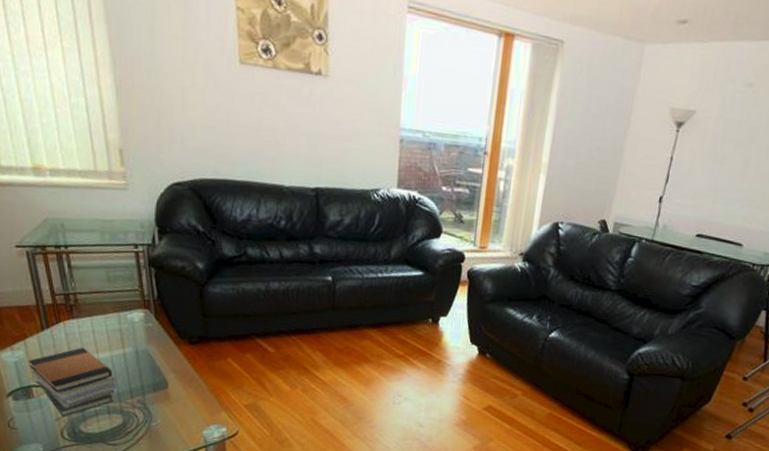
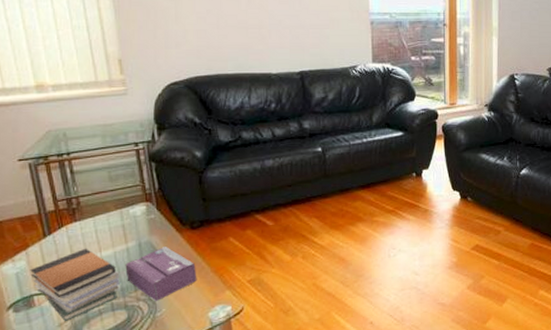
tissue box: none [122,357,194,412] -> present [125,247,197,302]

